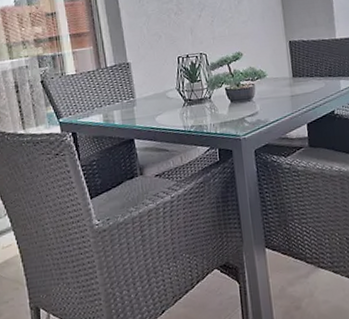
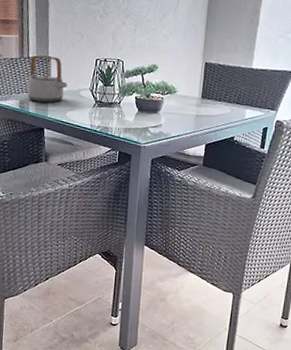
teapot: none [109,62,152,113] -> present [27,55,67,103]

